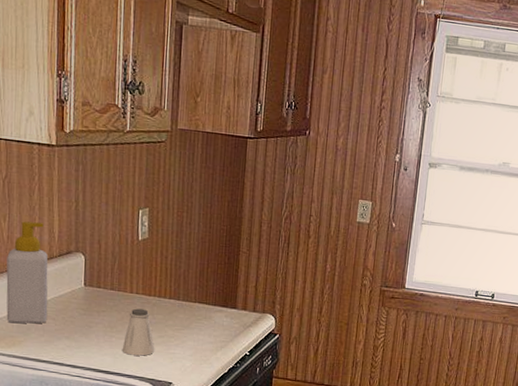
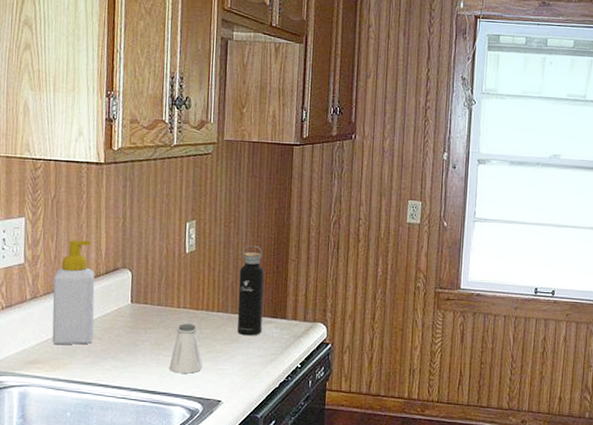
water bottle: none [188,235,216,323] -> present [237,245,265,336]

